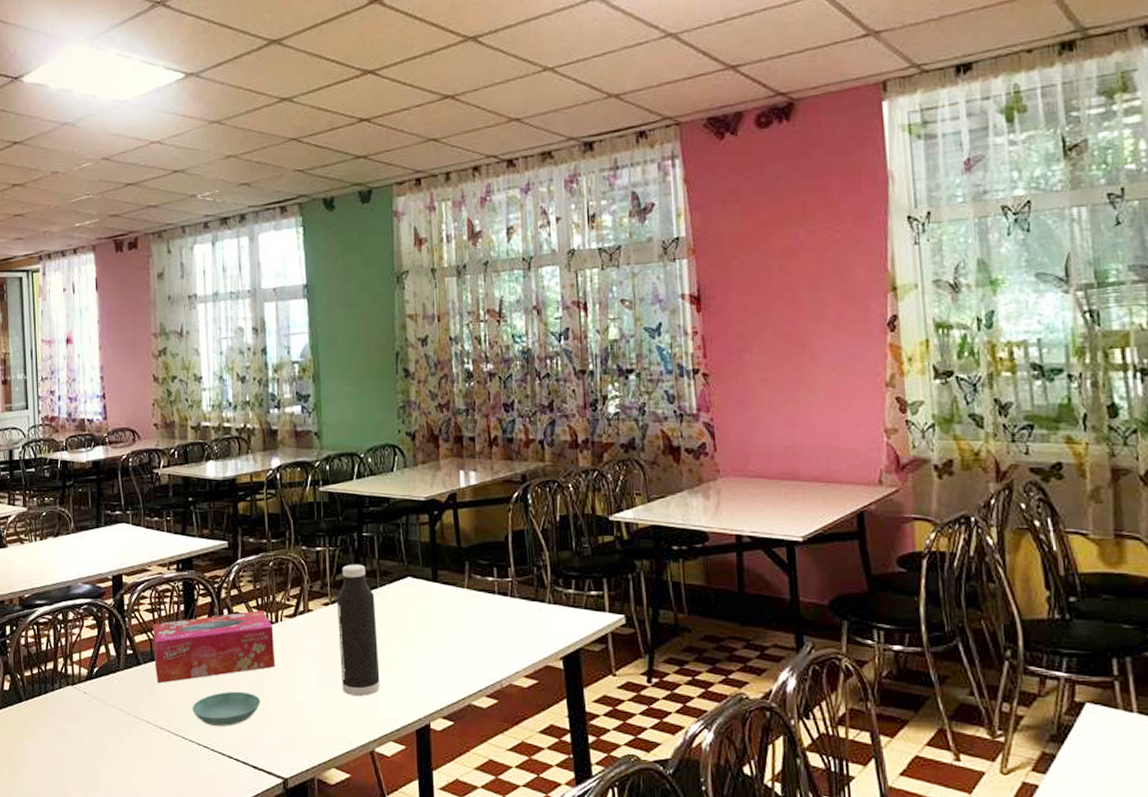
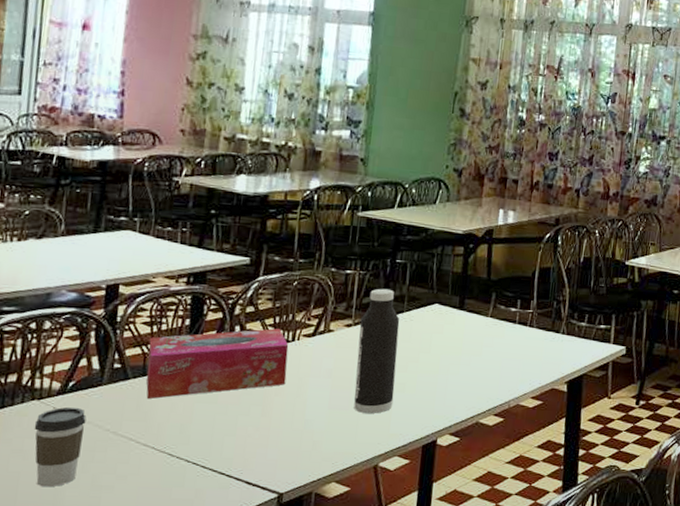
coffee cup: none [71,691,111,768] -> present [34,407,87,488]
saucer: present [192,691,261,726] -> none [184,408,265,443]

